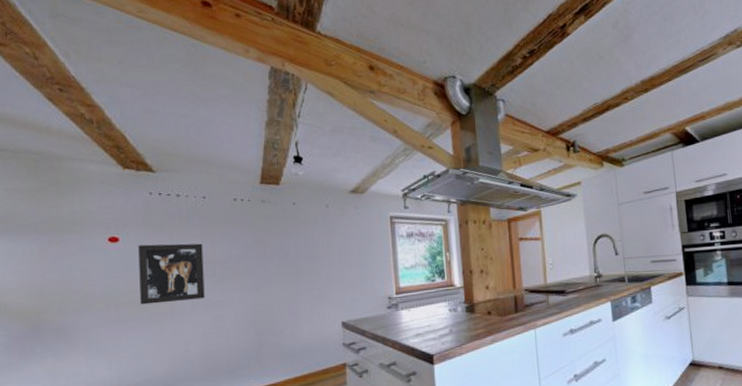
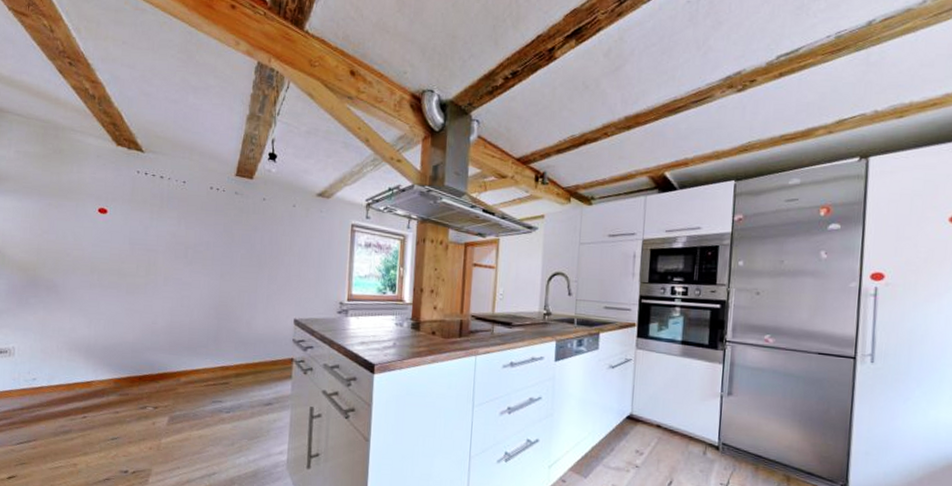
wall art: present [138,243,205,305] -> none [120,219,179,278]

